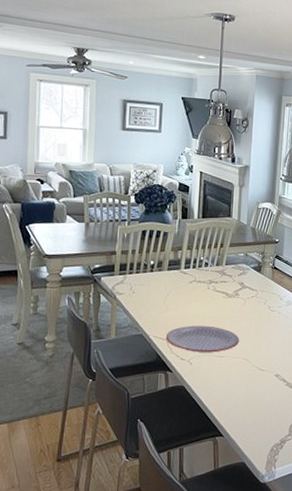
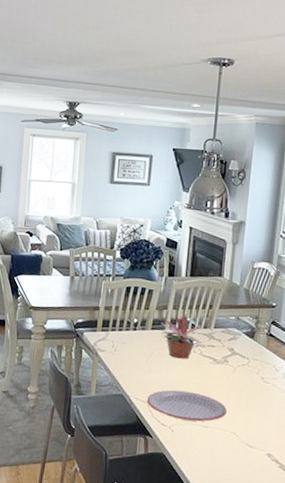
potted plant: none [176,252,217,296] -> present [161,313,204,359]

